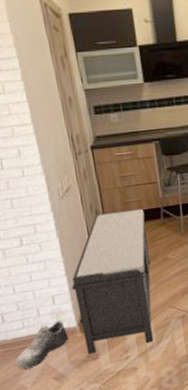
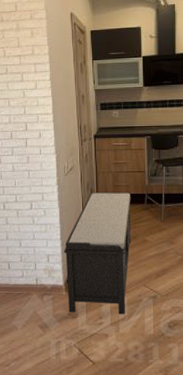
shoe: present [15,319,68,370] -> none [12,276,55,313]

